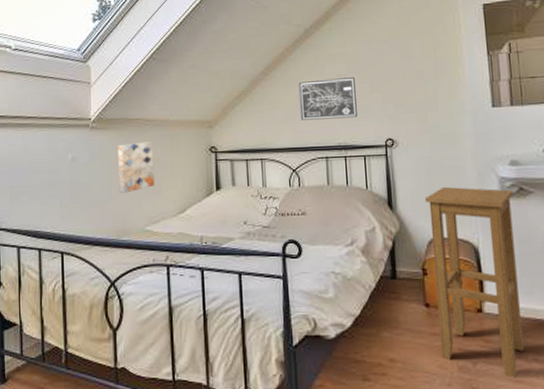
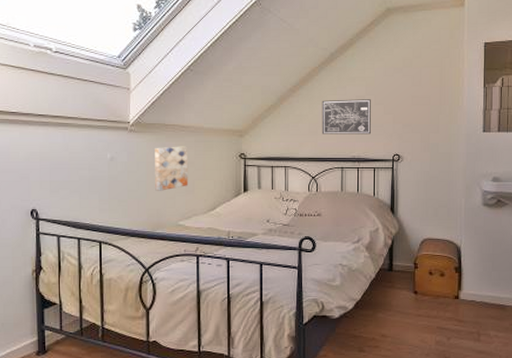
stool: present [424,186,525,378] -> none [421,196,493,350]

